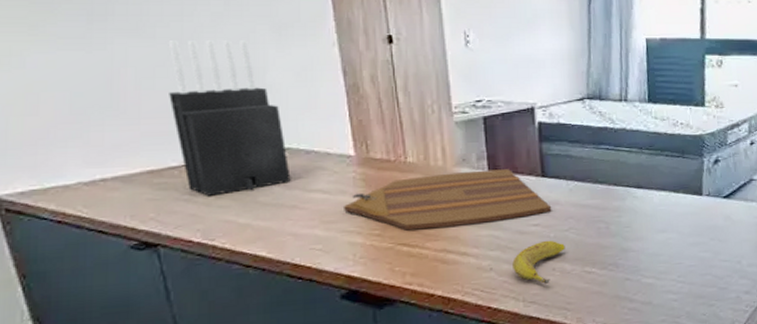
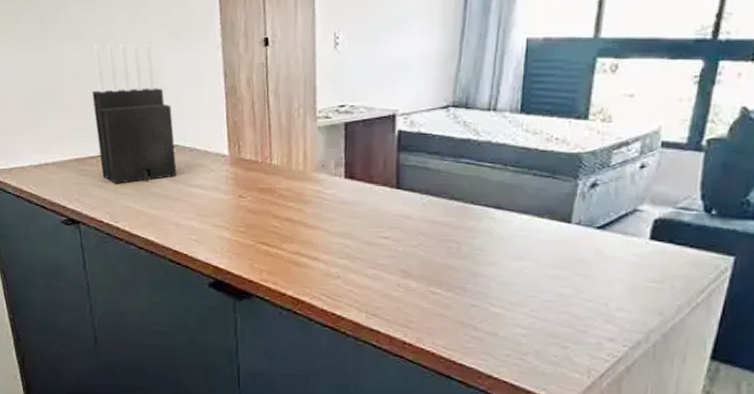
cutting board: present [344,169,552,231] -> none [216,177,403,231]
banana: present [512,240,565,284] -> none [359,254,412,298]

